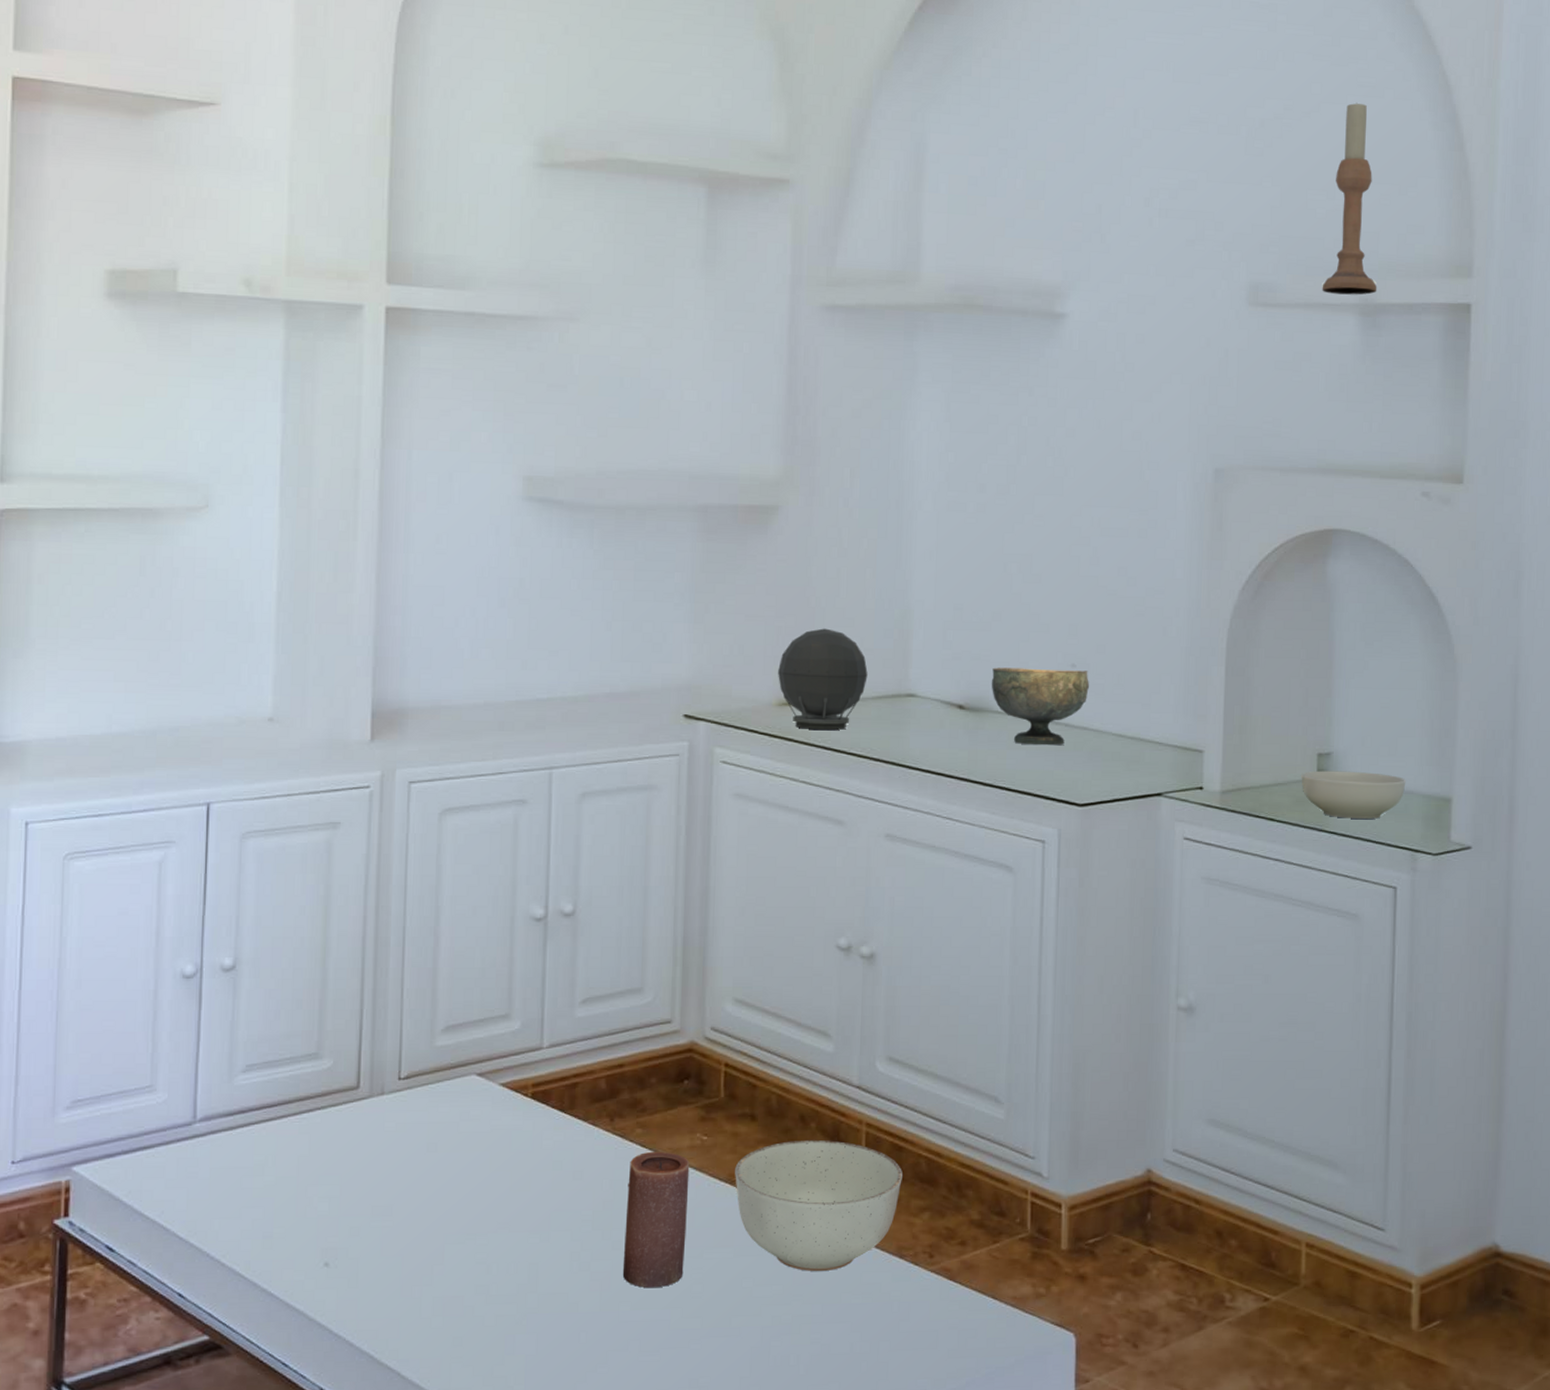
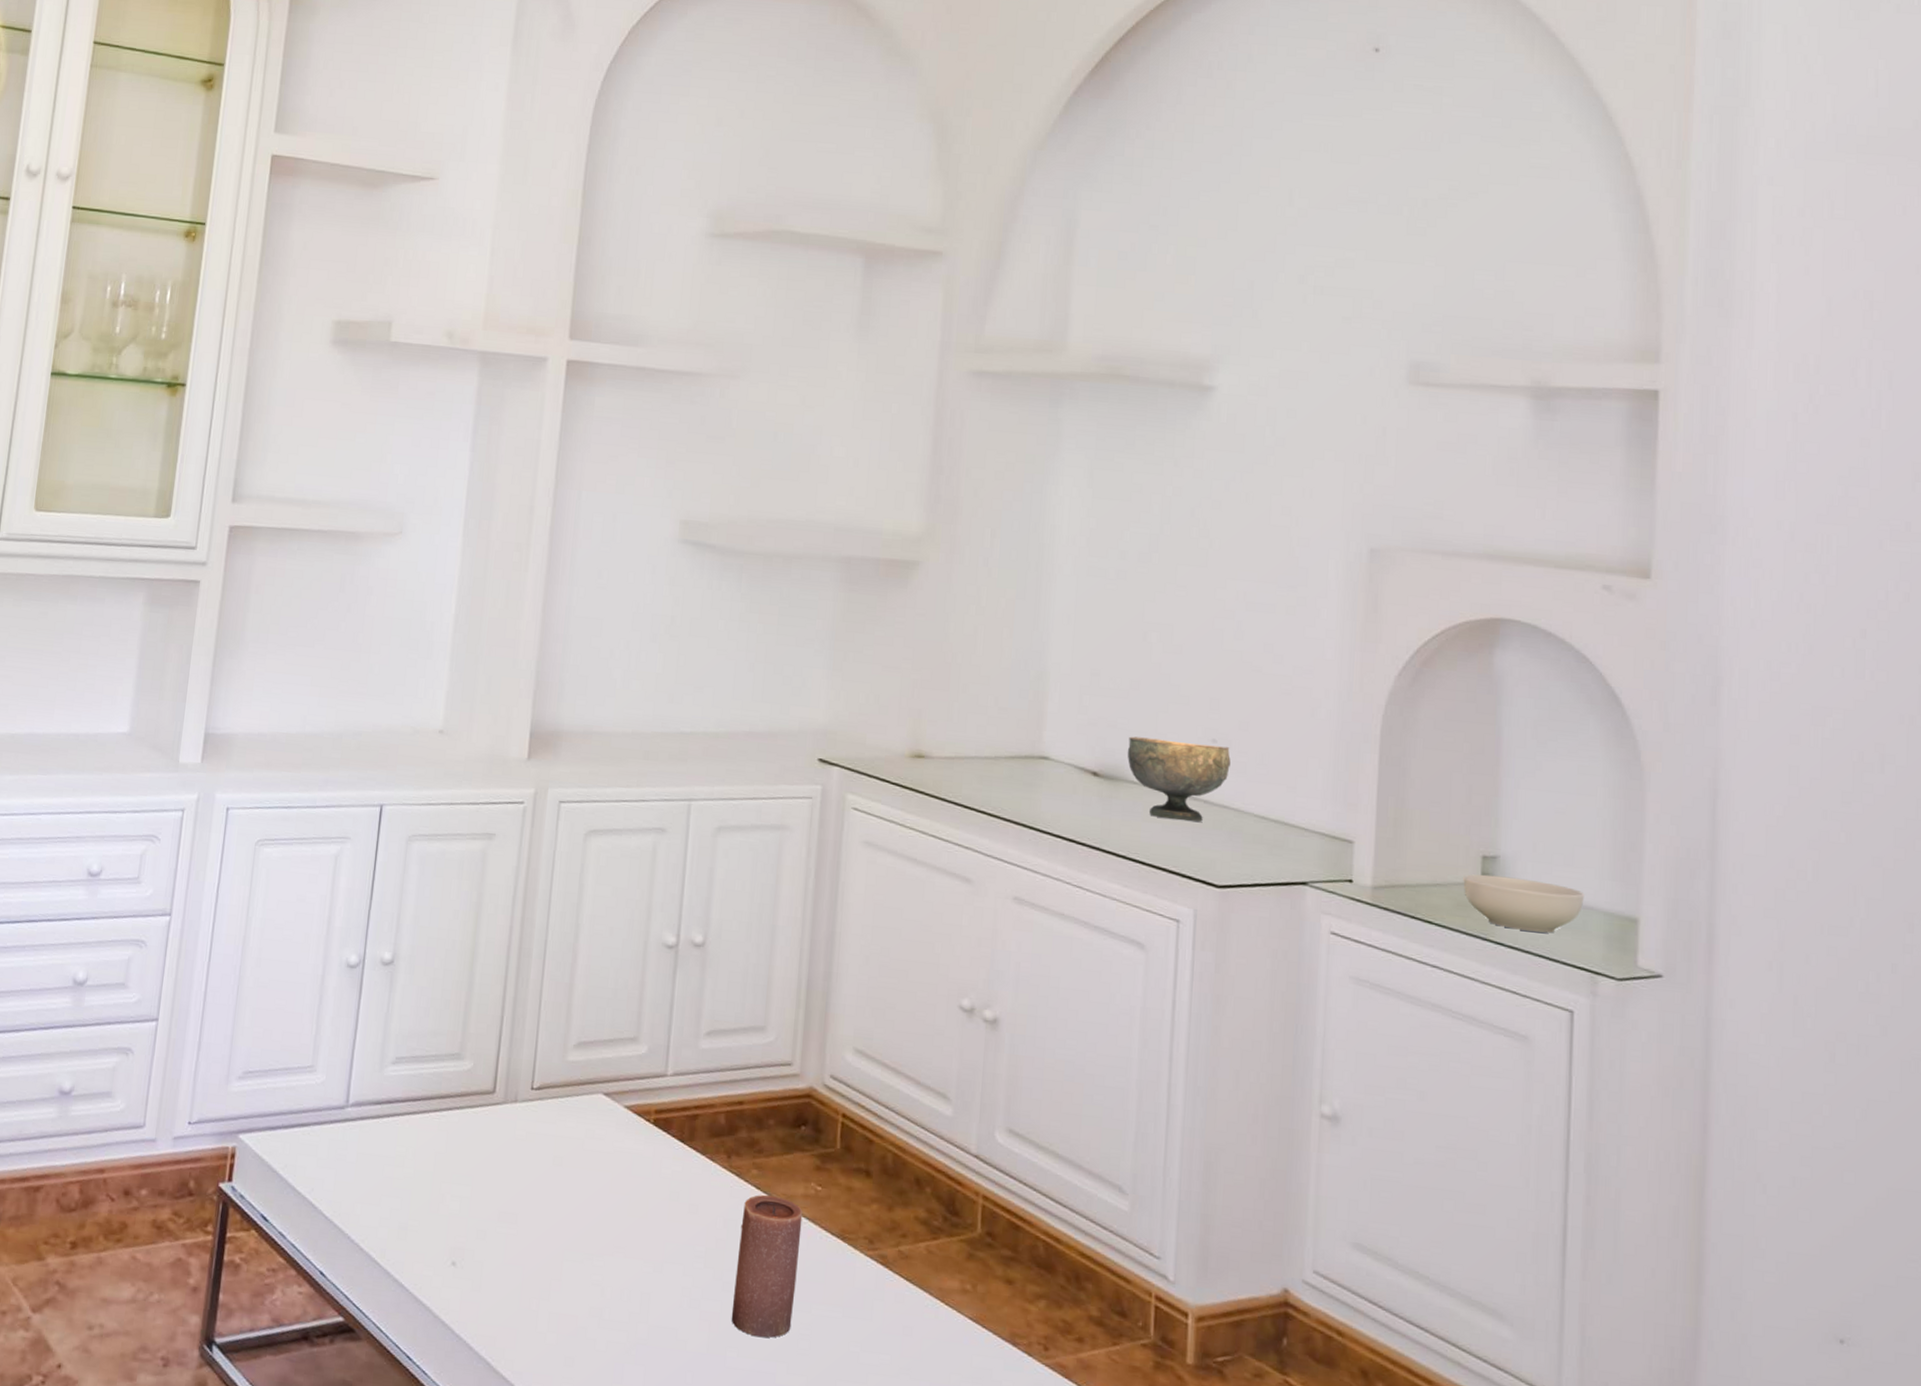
bowl: present [735,1140,903,1272] -> none [847,1203,1019,1348]
speaker: present [778,628,868,730] -> none [912,684,1001,787]
candlestick: present [1322,102,1377,295] -> none [1489,183,1552,378]

